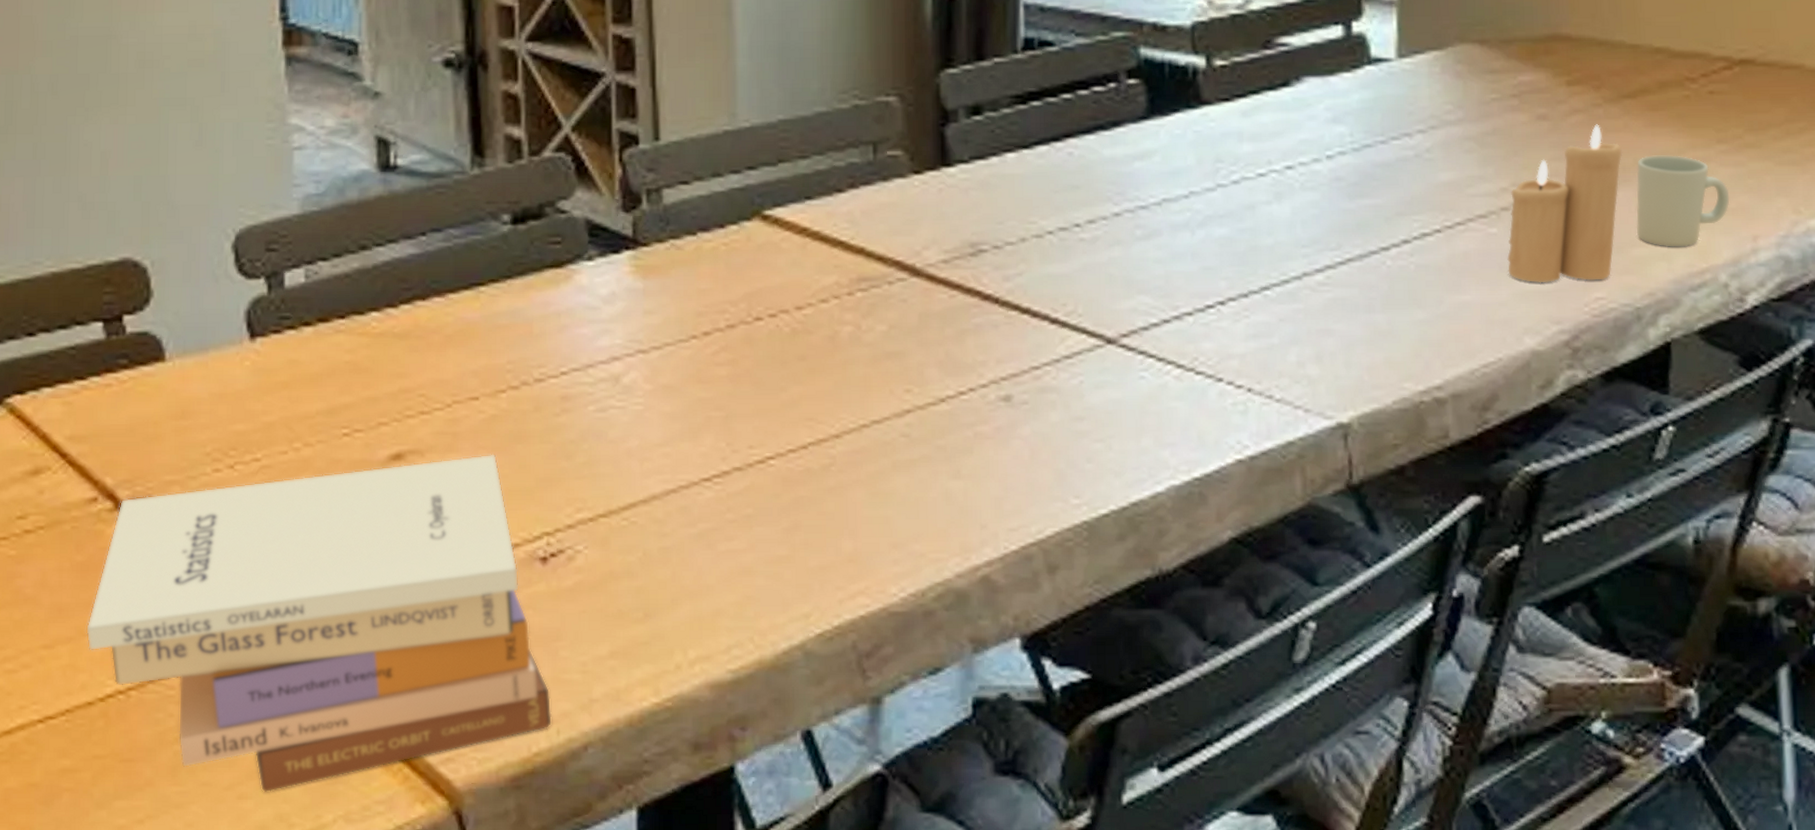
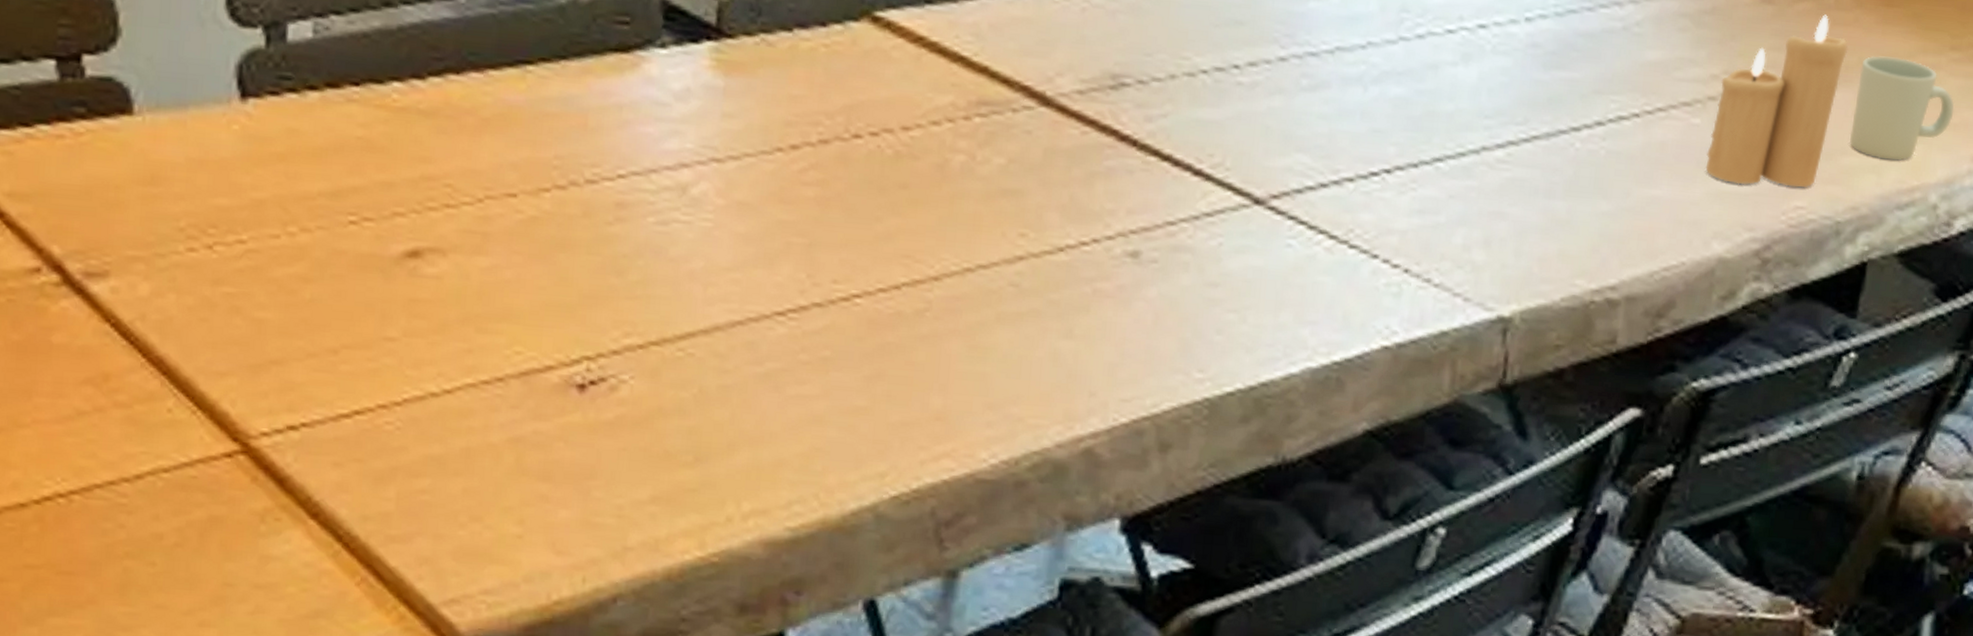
books: present [85,454,552,793] -> none [20,260,579,622]

